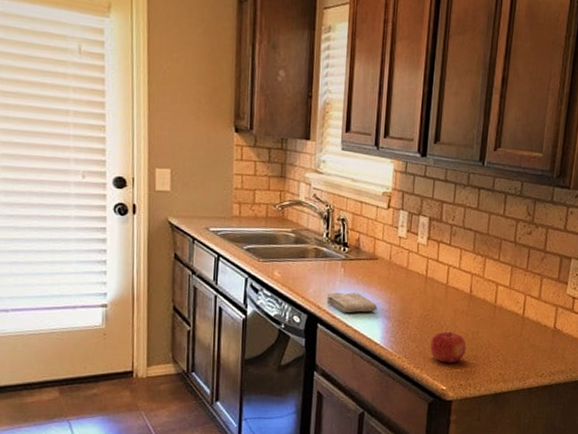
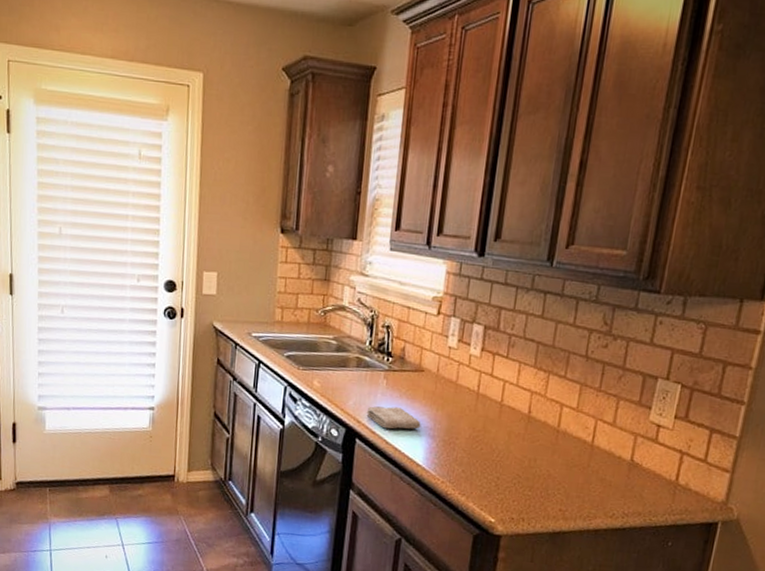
fruit: present [429,331,466,363] -> none [478,456,521,493]

